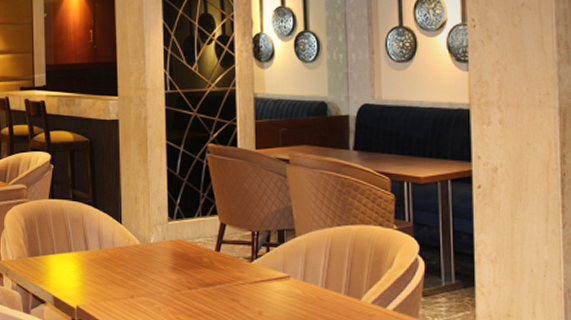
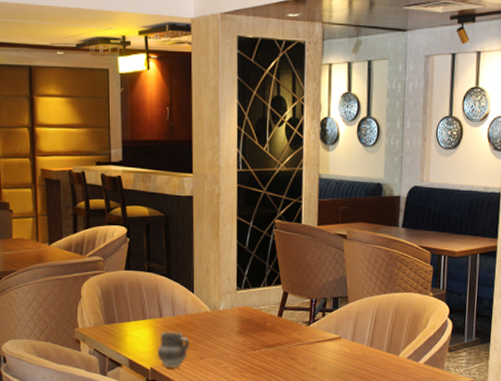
cup: none [84,266,118,308] -> present [158,331,190,369]

